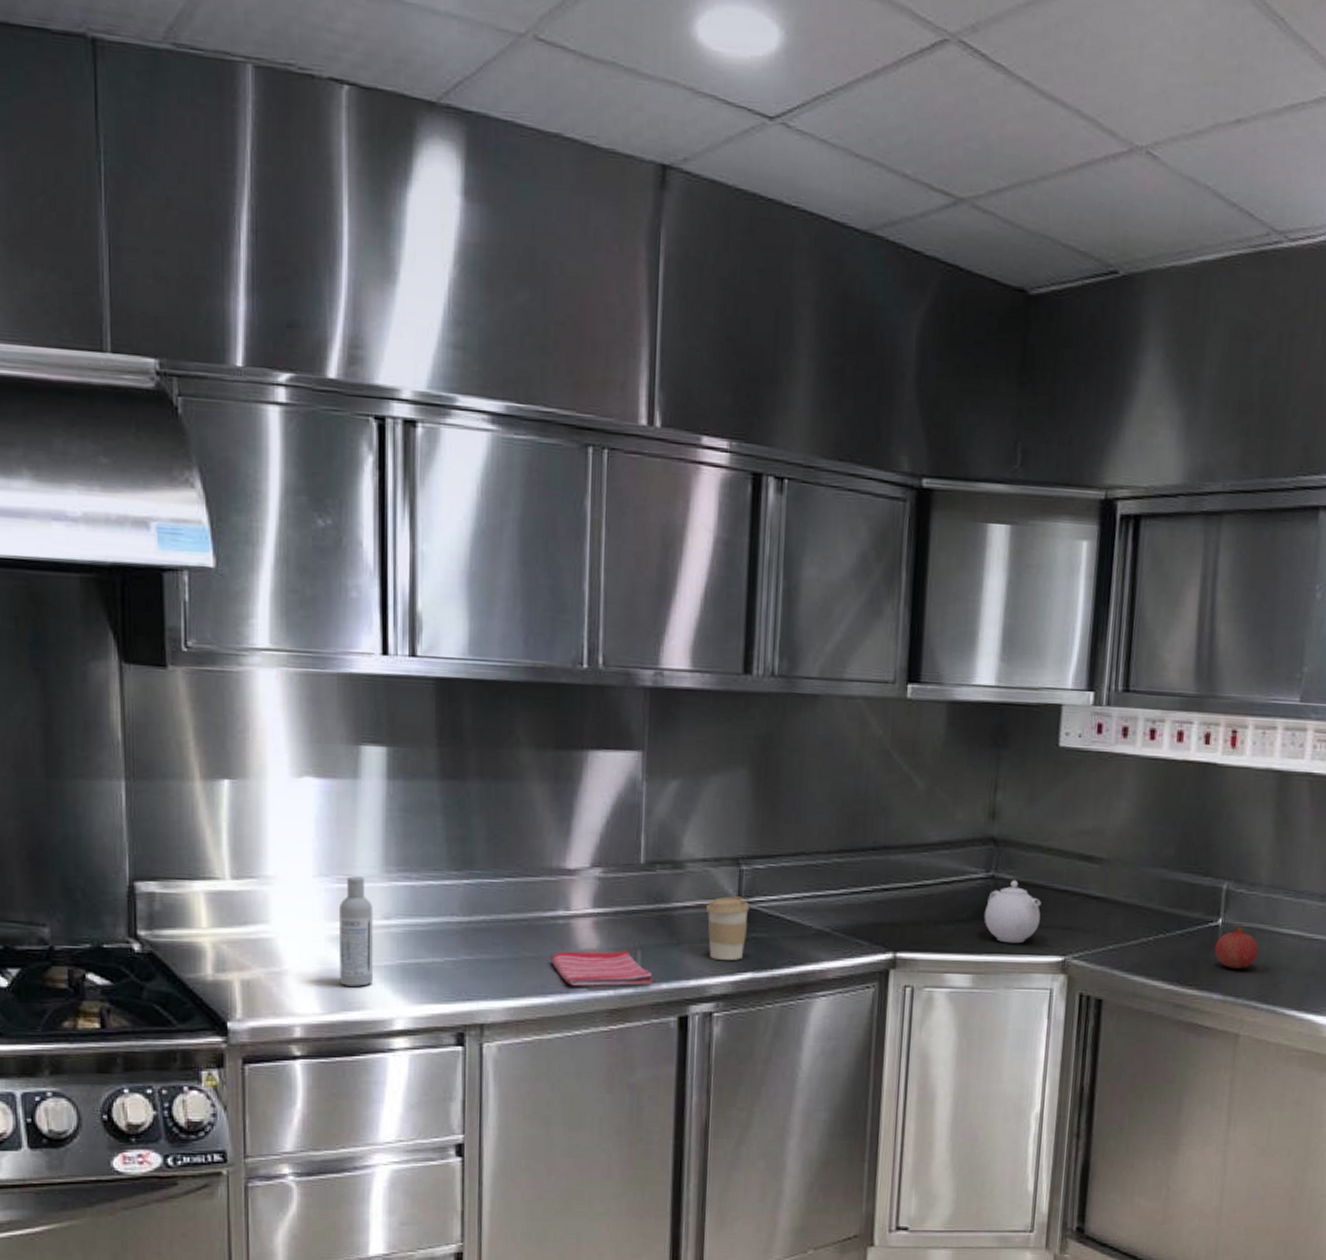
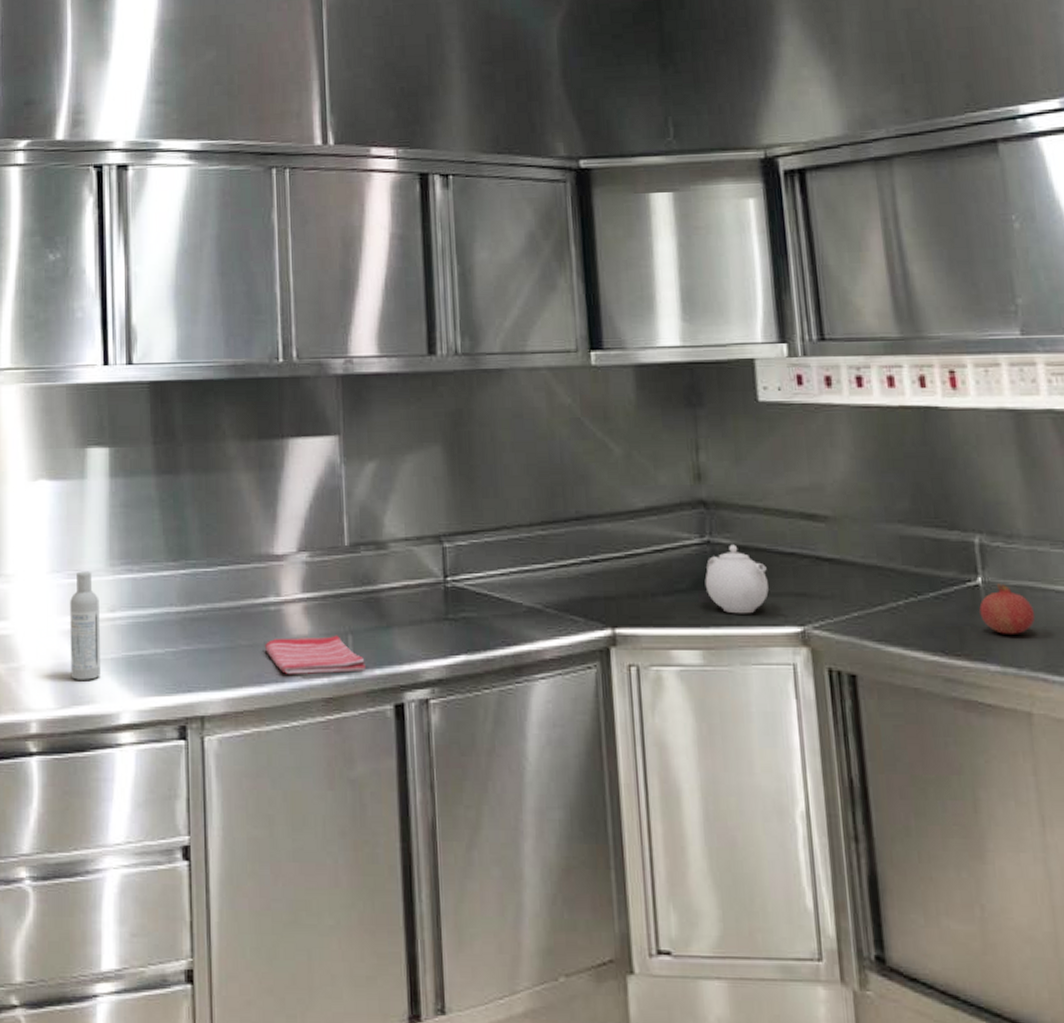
coffee cup: present [705,896,749,960] -> none [412,575,456,642]

